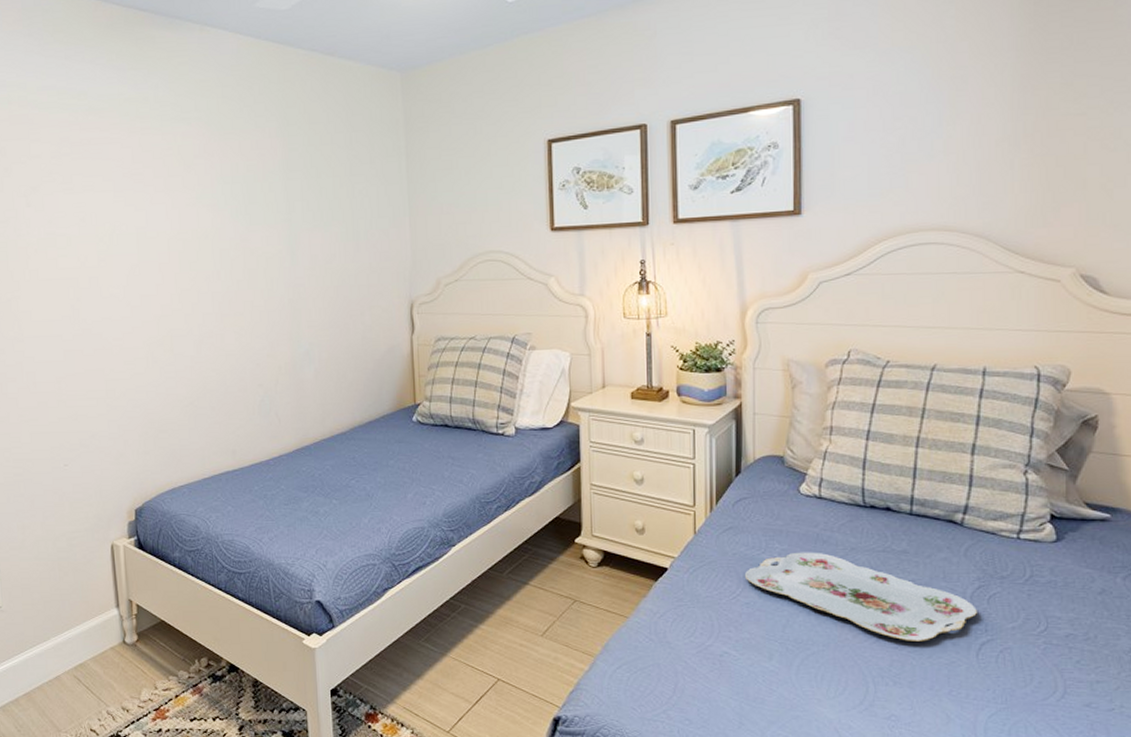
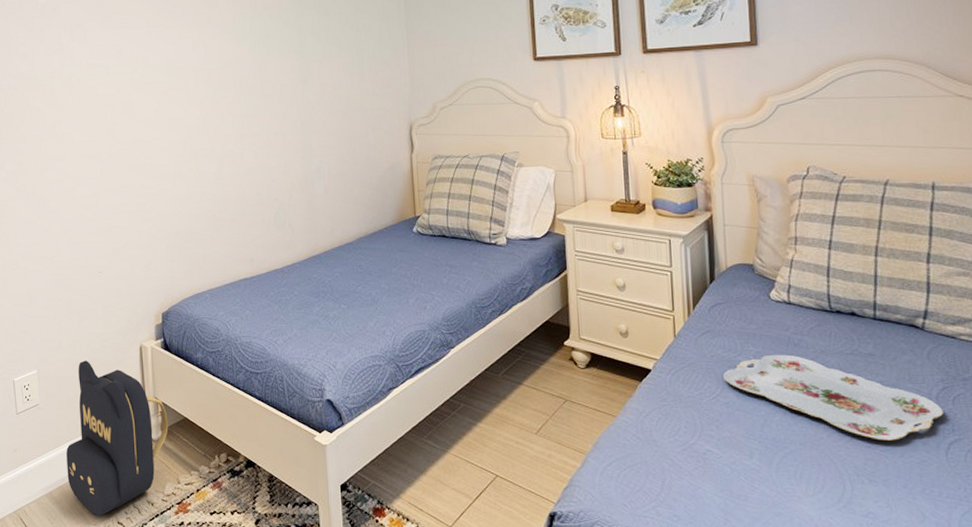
backpack: none [33,560,144,724] -> present [66,360,168,517]

